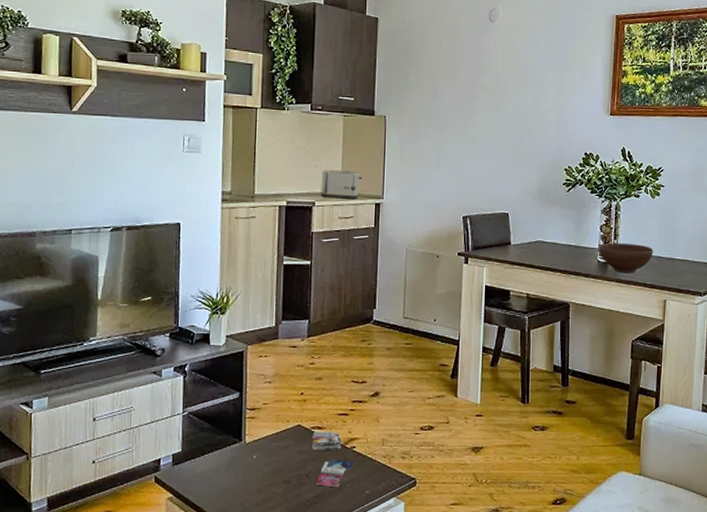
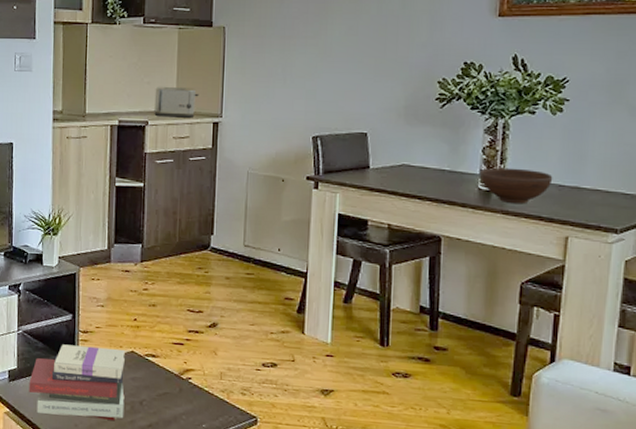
books: none [194,423,292,495] -> present [29,344,125,420]
magazine: present [312,431,354,488] -> none [146,359,190,418]

